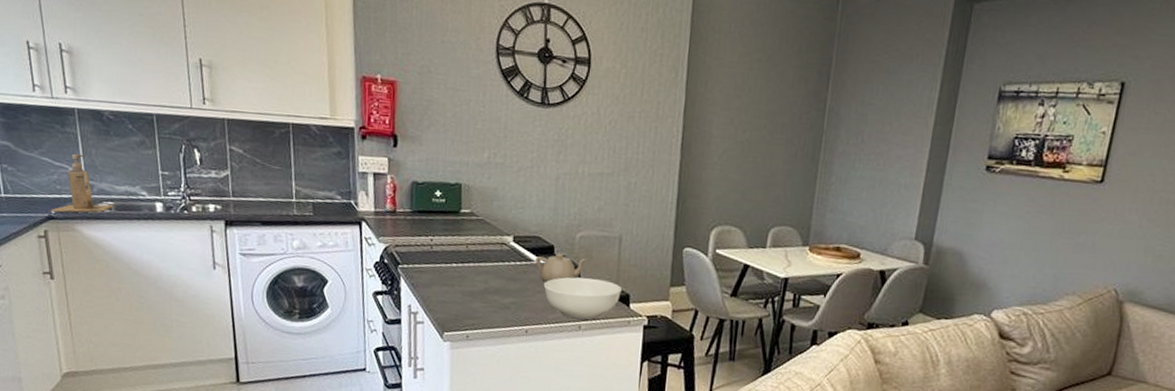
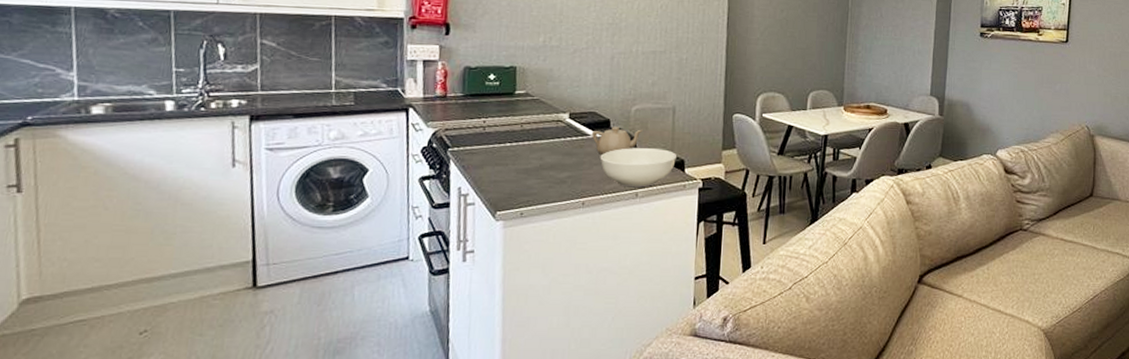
soap dispenser: present [50,153,114,214] -> none [25,54,111,118]

